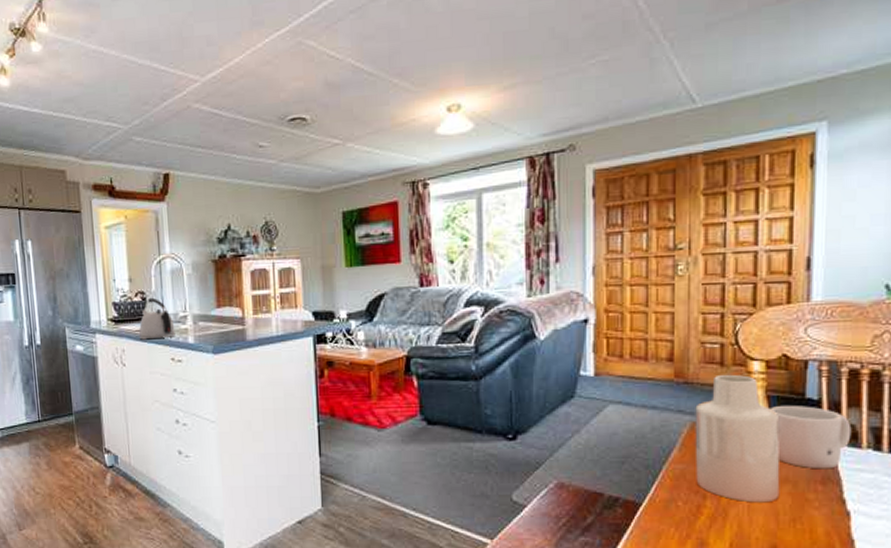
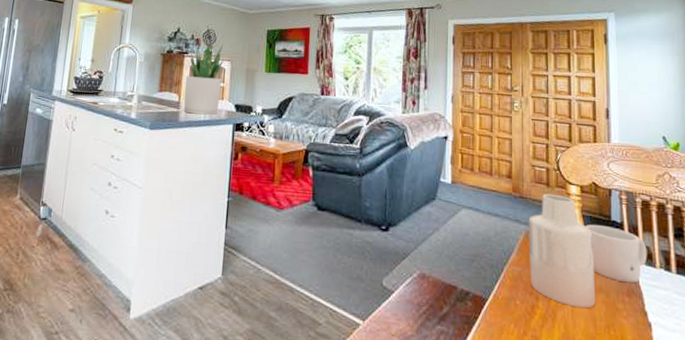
kettle: present [138,297,175,340] -> none [90,77,122,112]
planter: none [246,239,293,330] -> present [183,44,224,115]

